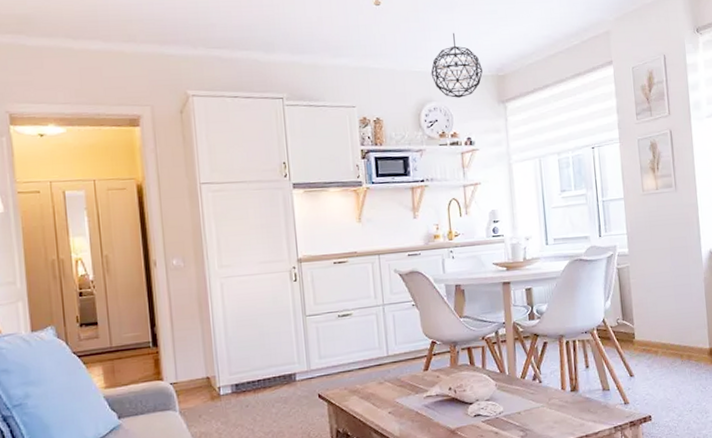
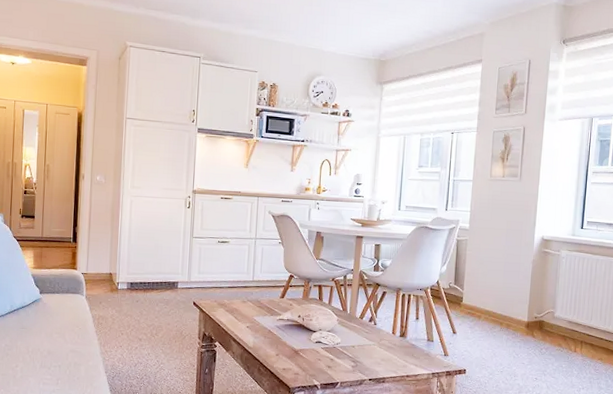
pendant light: present [431,32,483,98] -> none [323,18,368,75]

